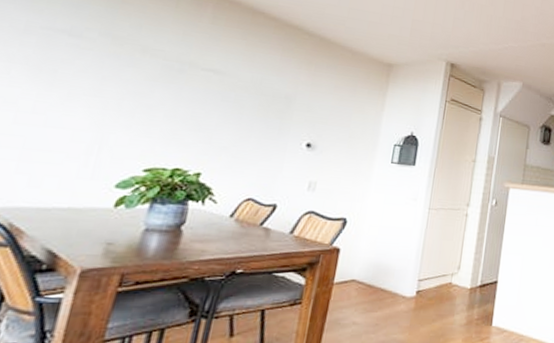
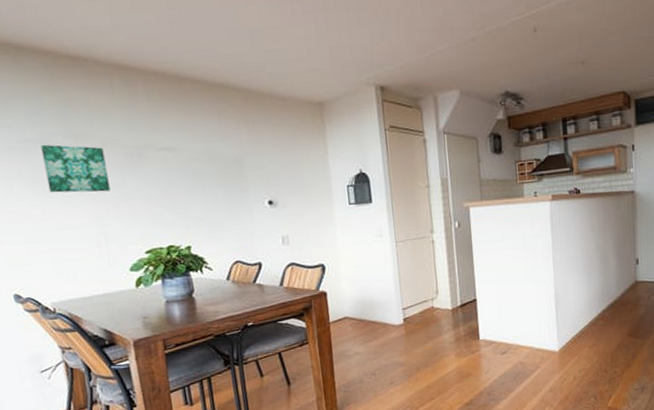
wall art: none [54,36,141,99] -> present [40,144,111,193]

